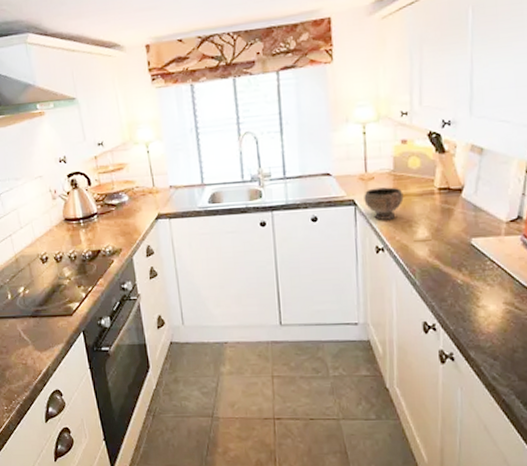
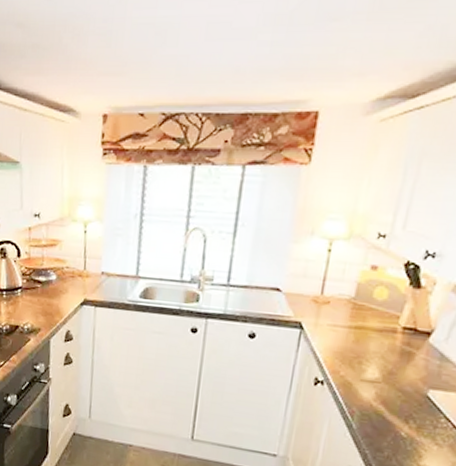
bowl: present [364,187,404,220] -> none [312,313,360,352]

